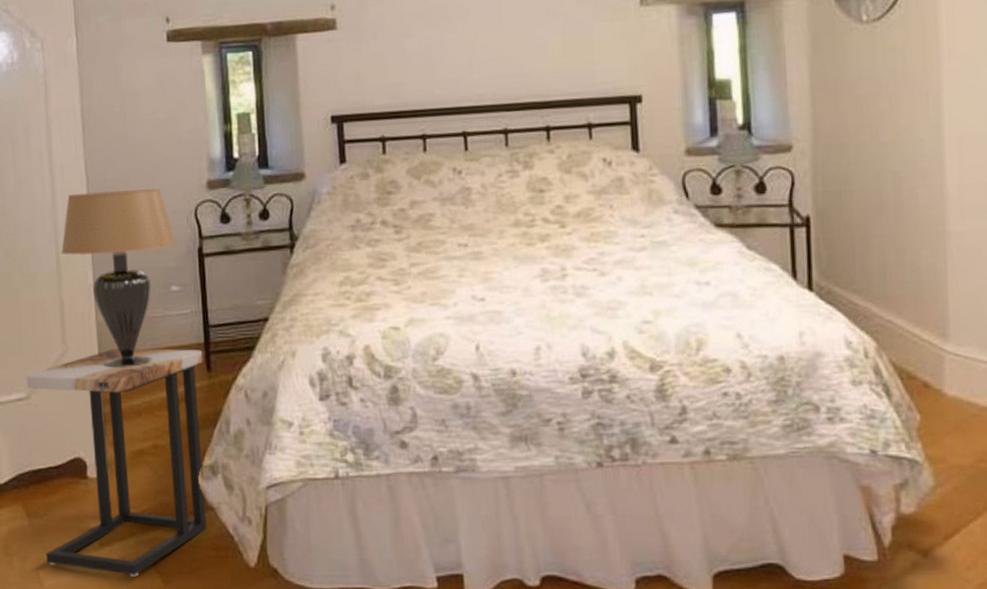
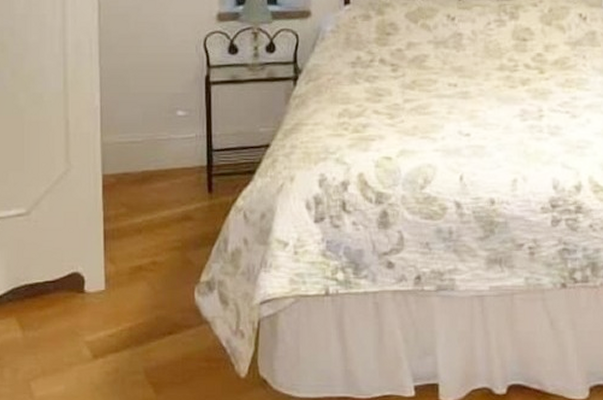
side table: present [26,348,207,577] -> none [27,168,205,387]
table lamp: present [60,188,177,368] -> none [68,17,185,186]

